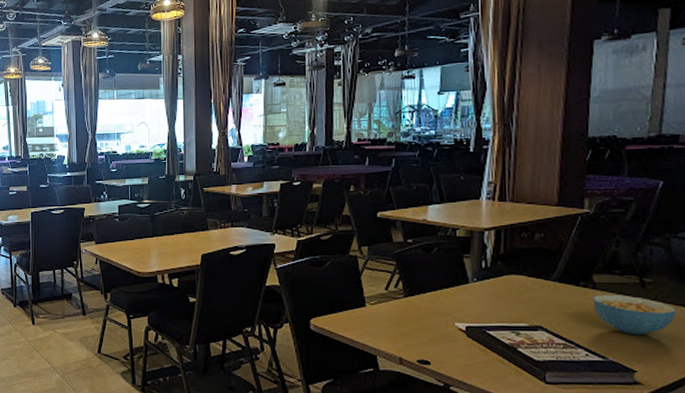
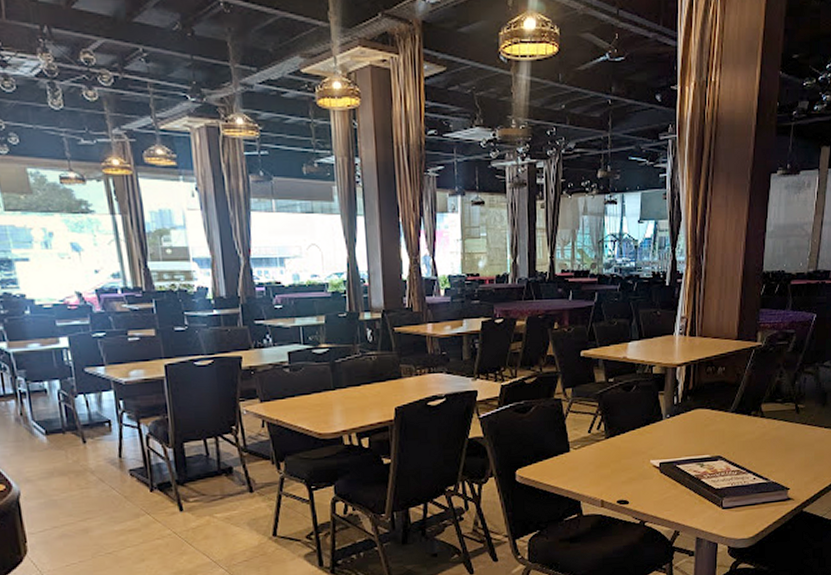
cereal bowl: present [592,294,676,336] -> none [760,421,819,457]

